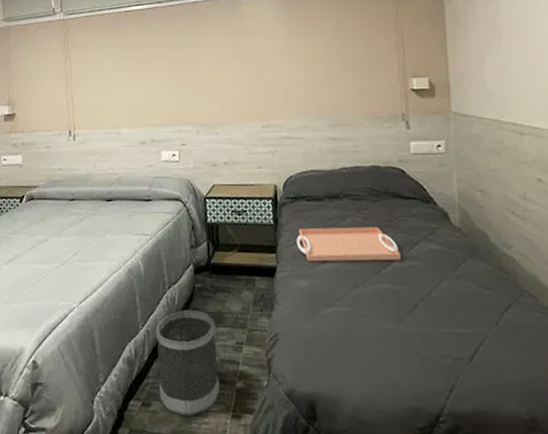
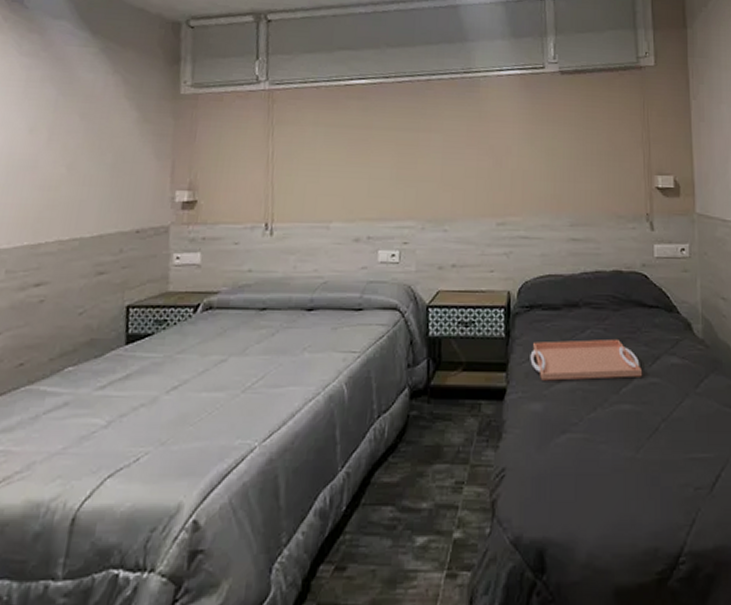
wastebasket: present [155,309,220,417] -> none [357,443,434,581]

